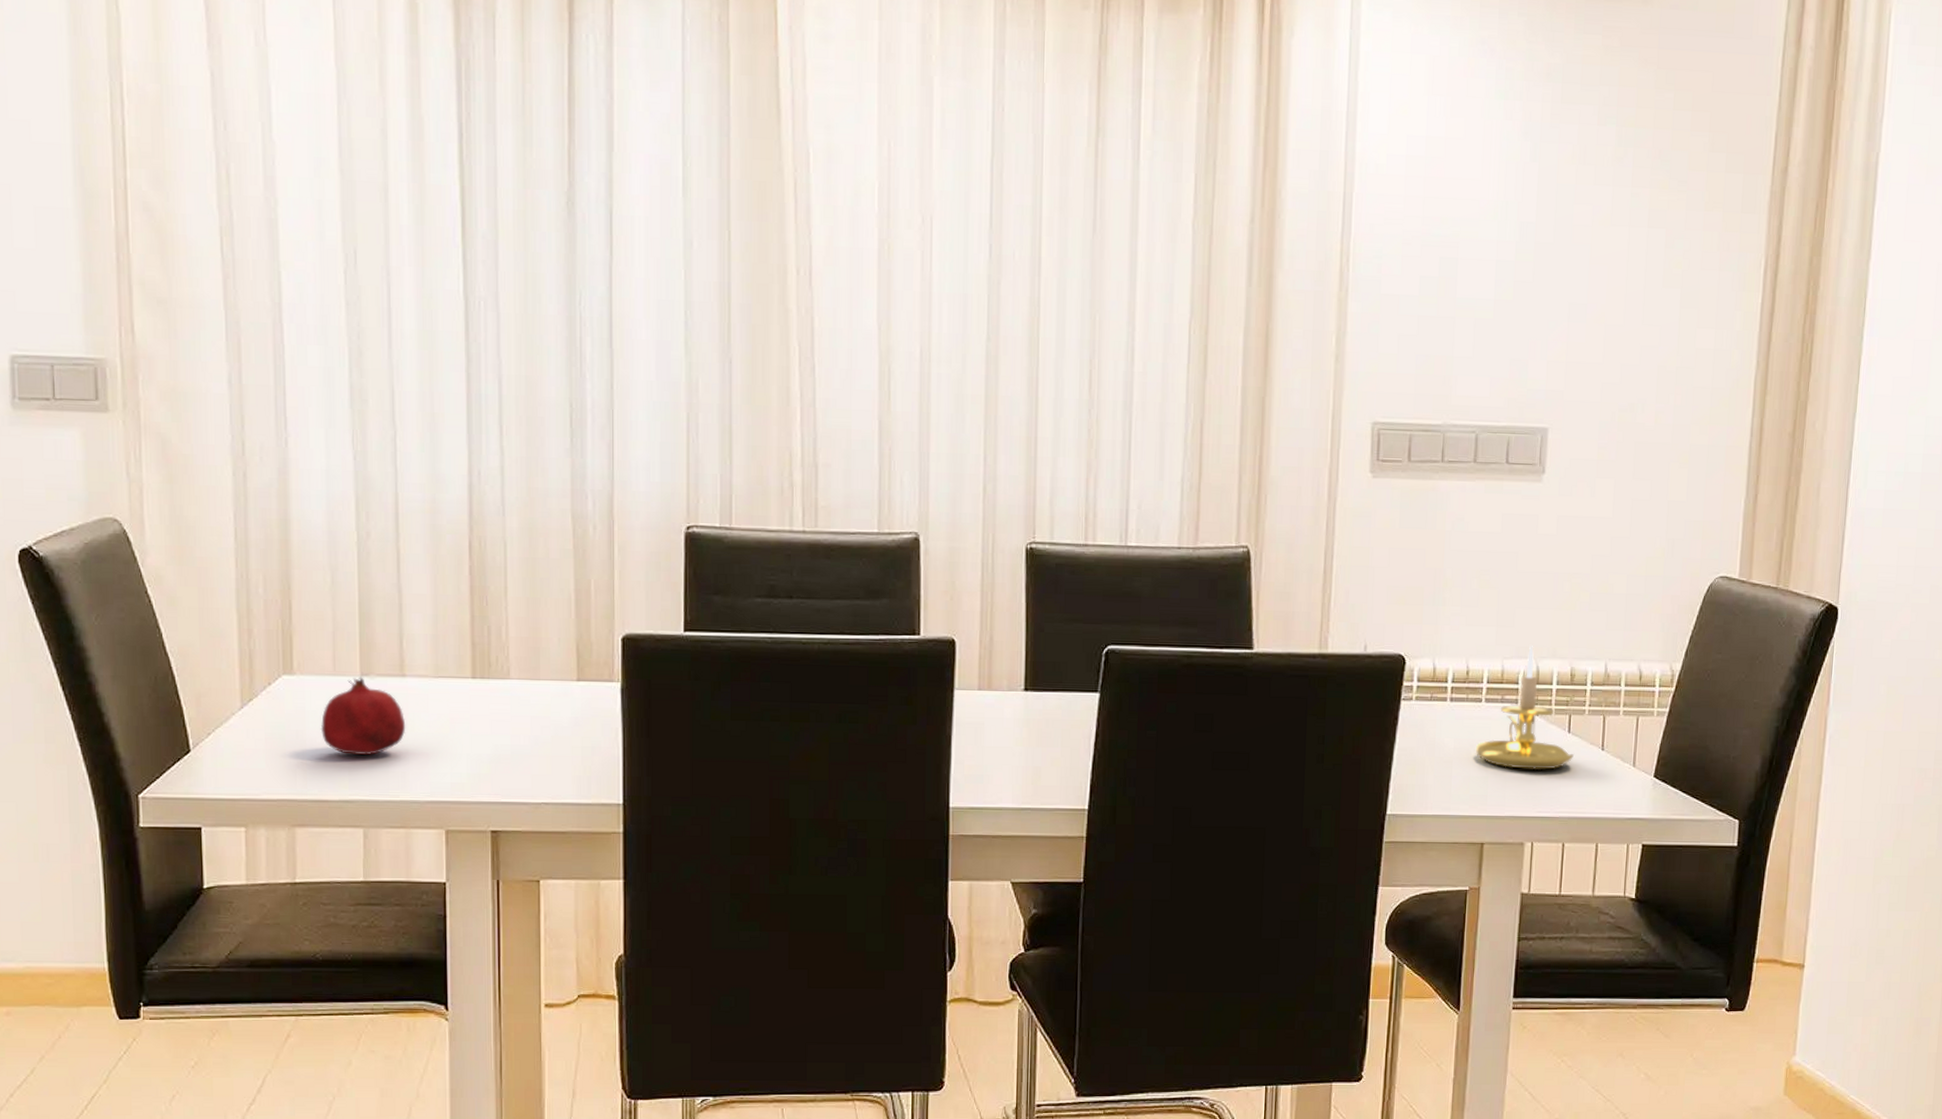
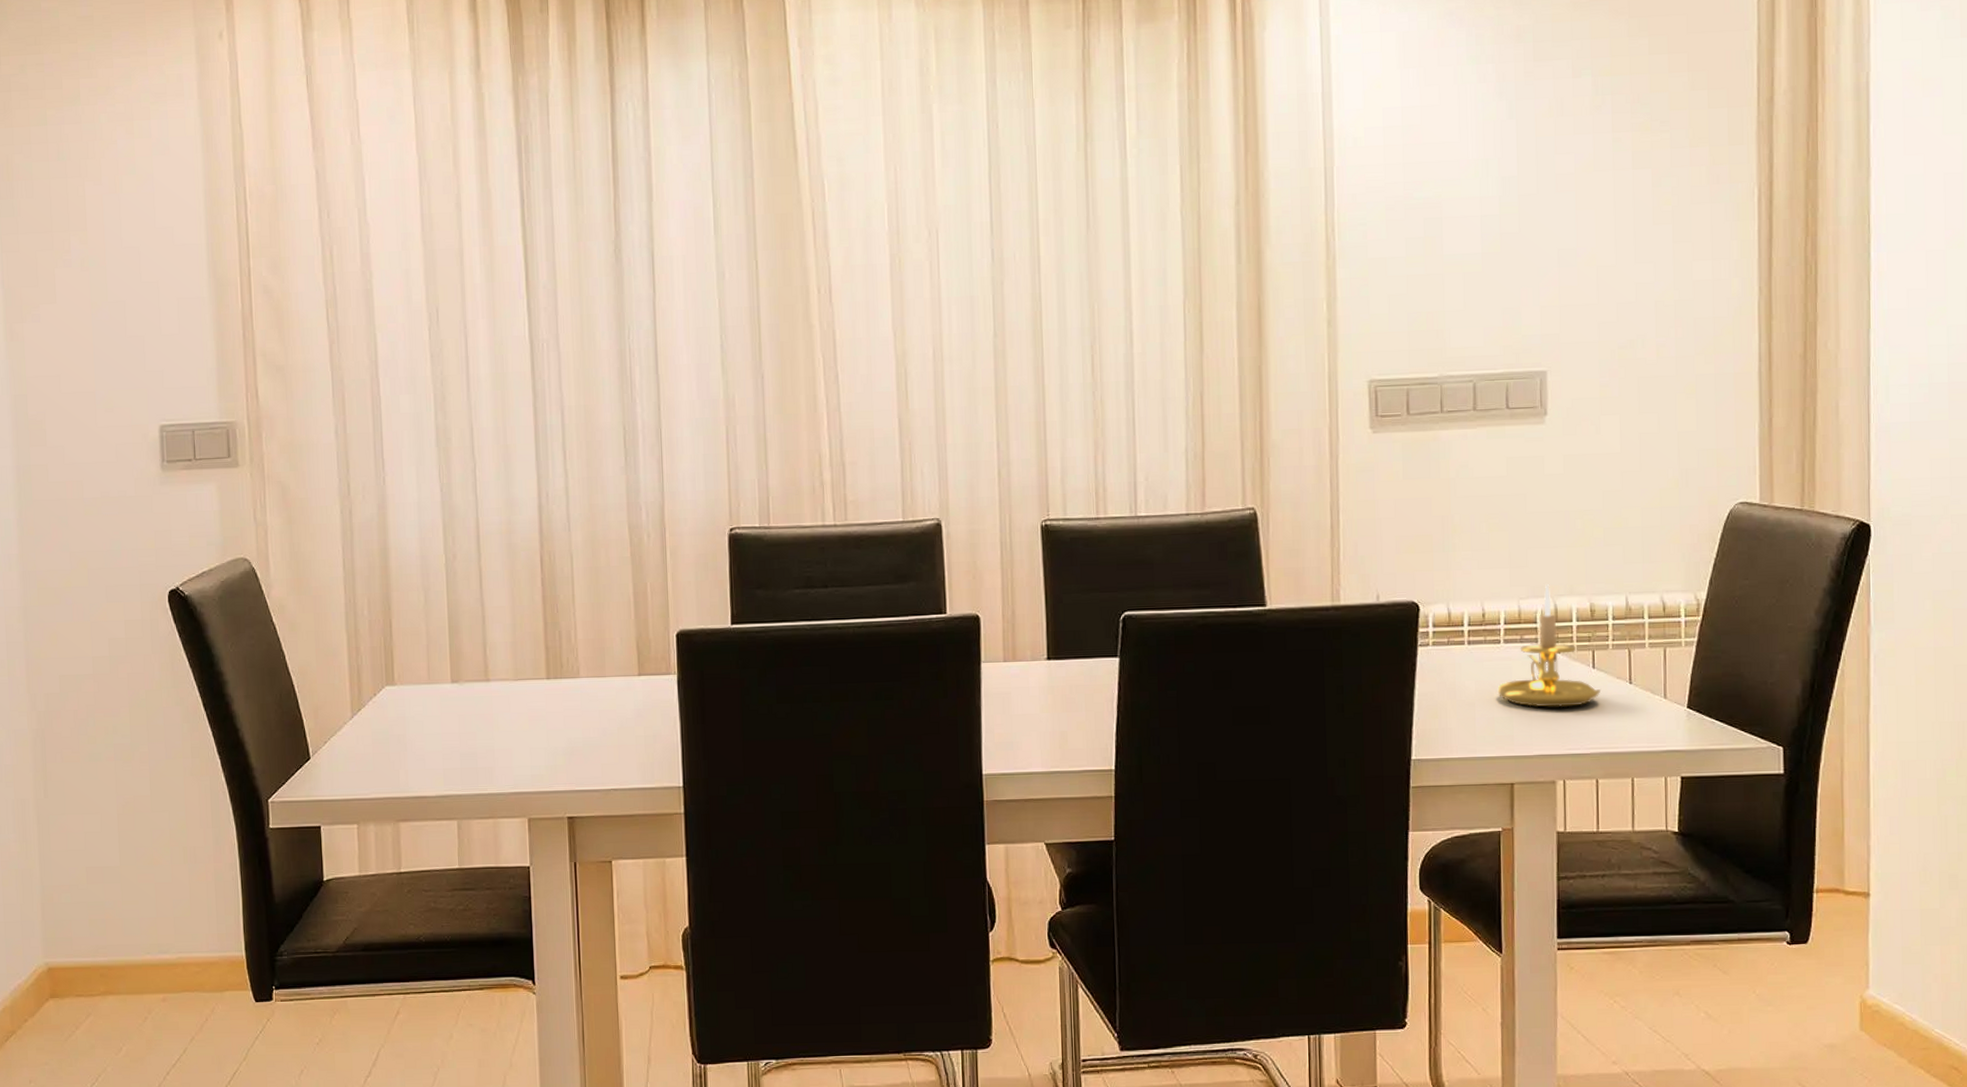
fruit: present [320,677,406,756] -> none [418,683,491,754]

